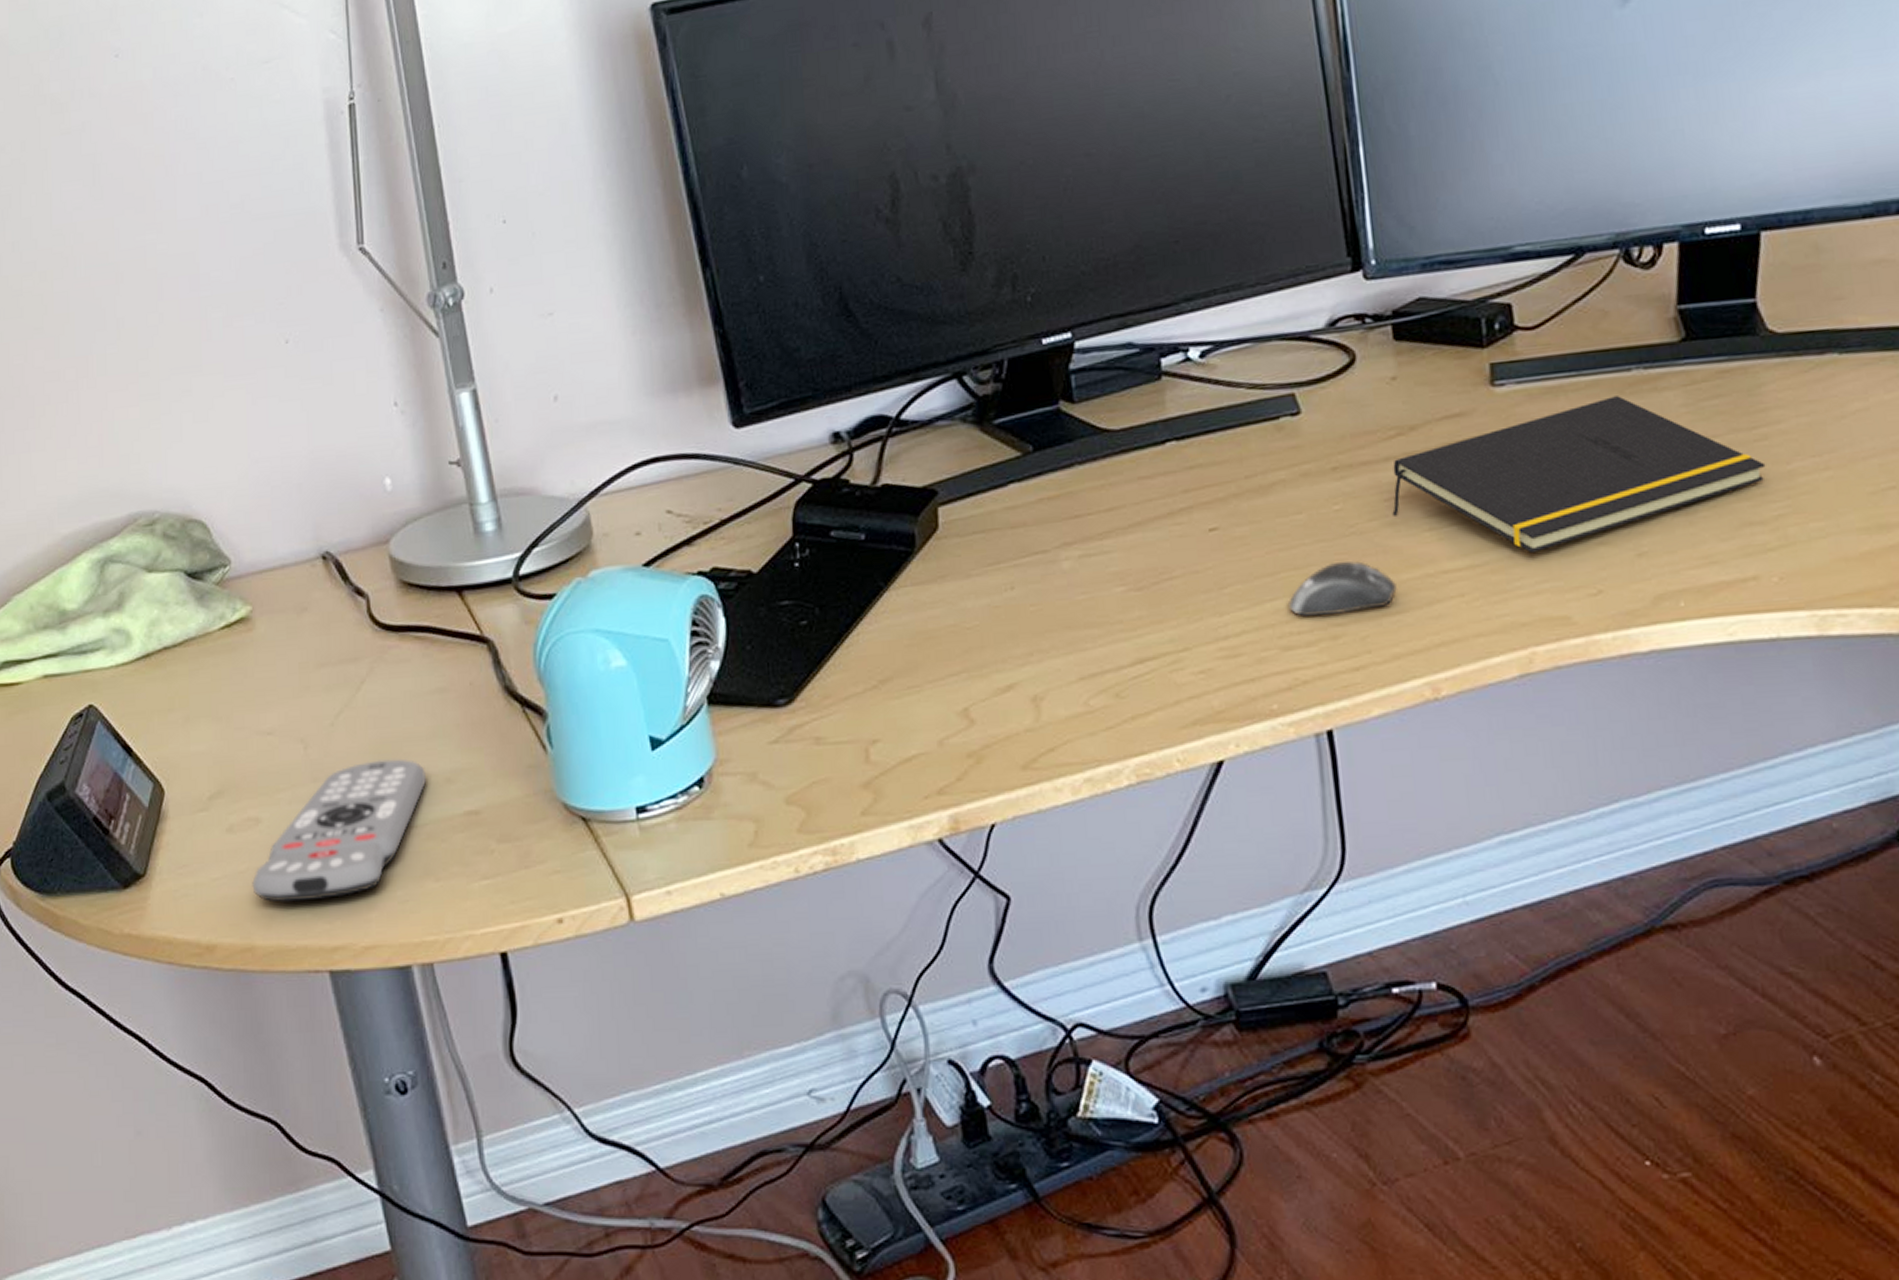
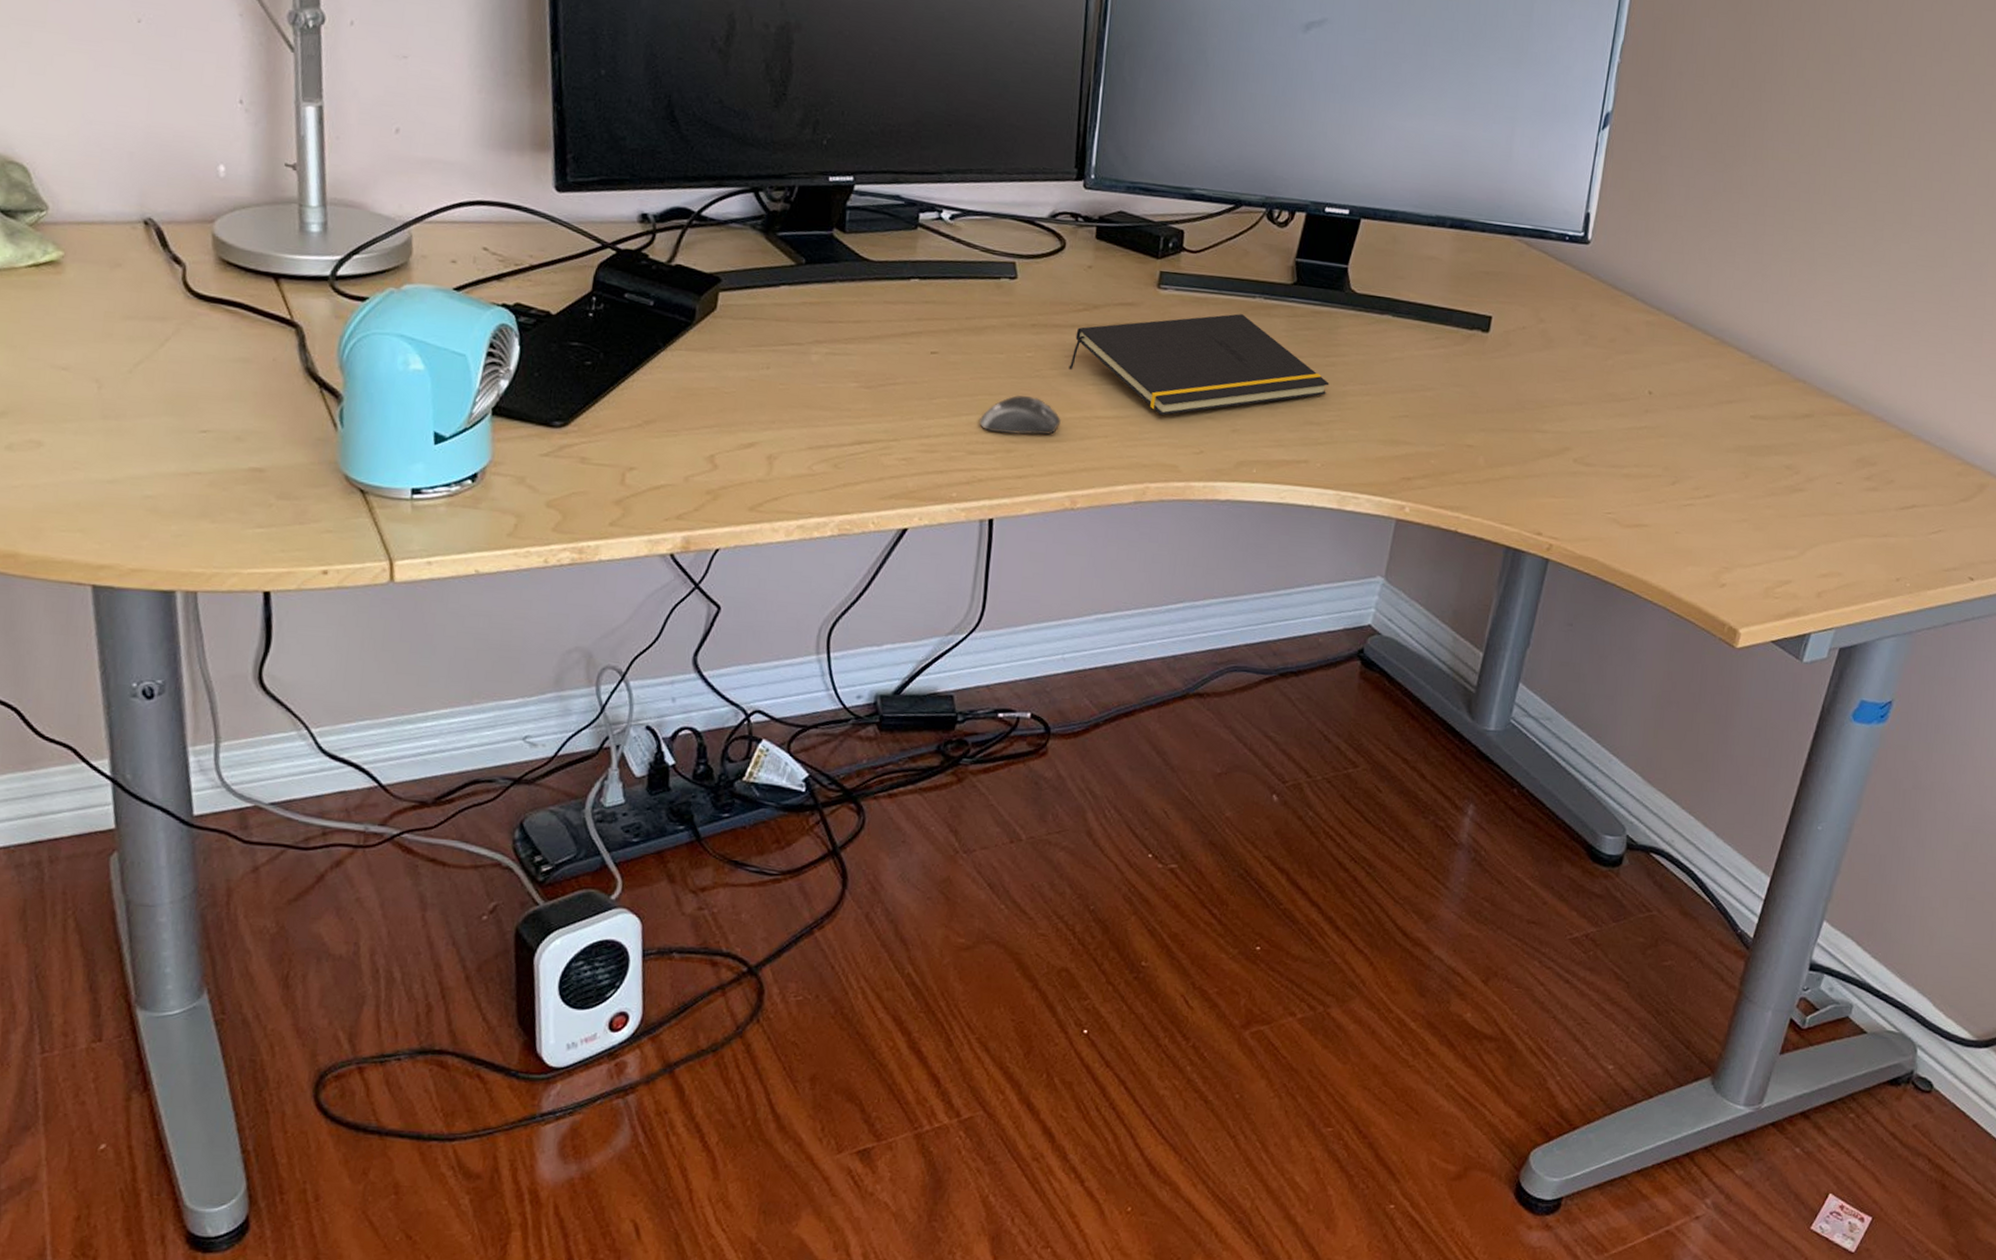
remote control: present [252,758,427,903] -> none [24,409,218,523]

